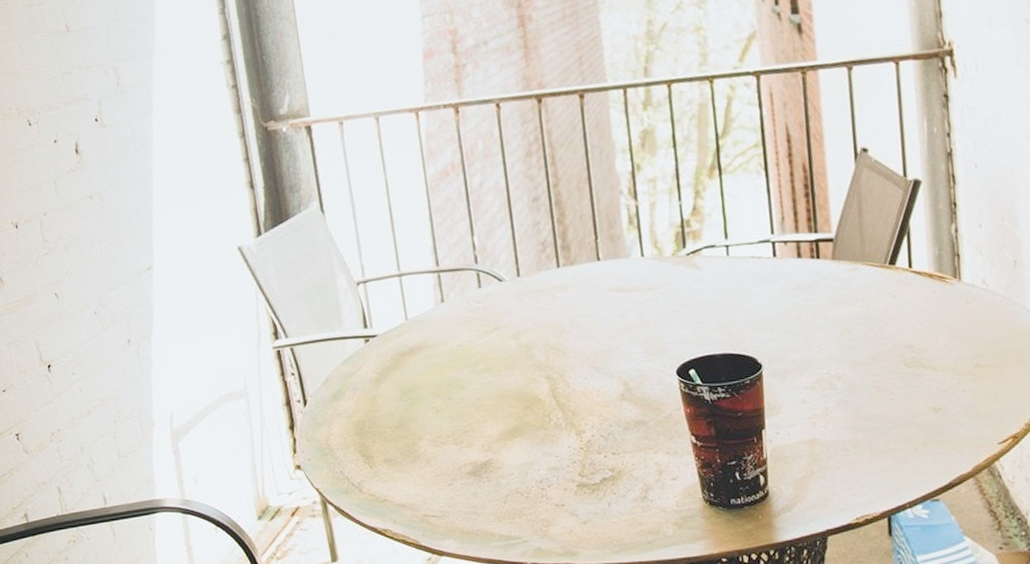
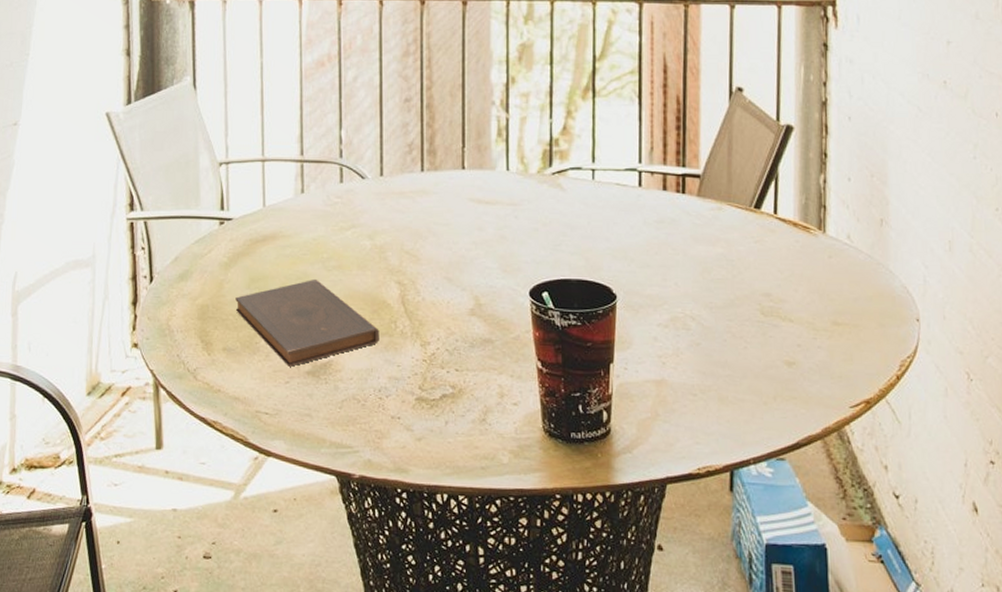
book: none [390,383,535,470] -> present [235,278,379,367]

